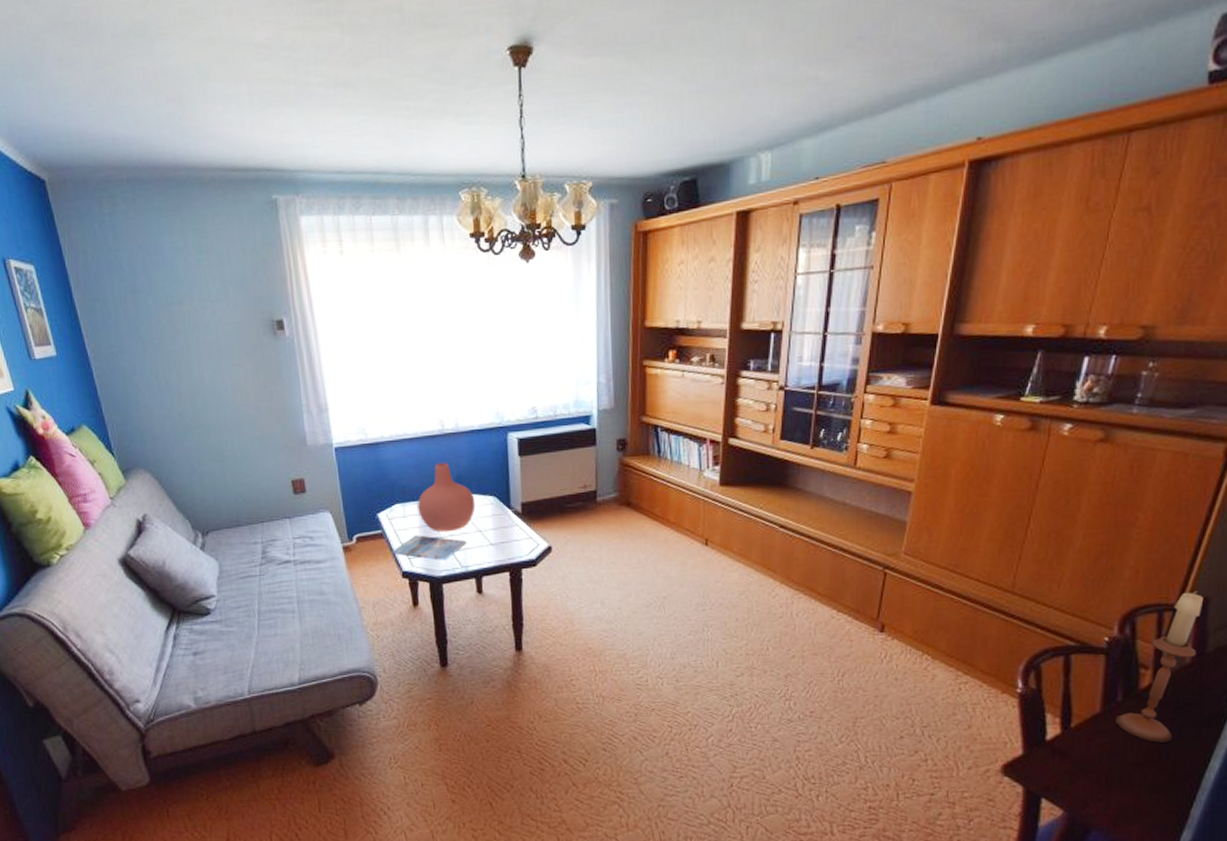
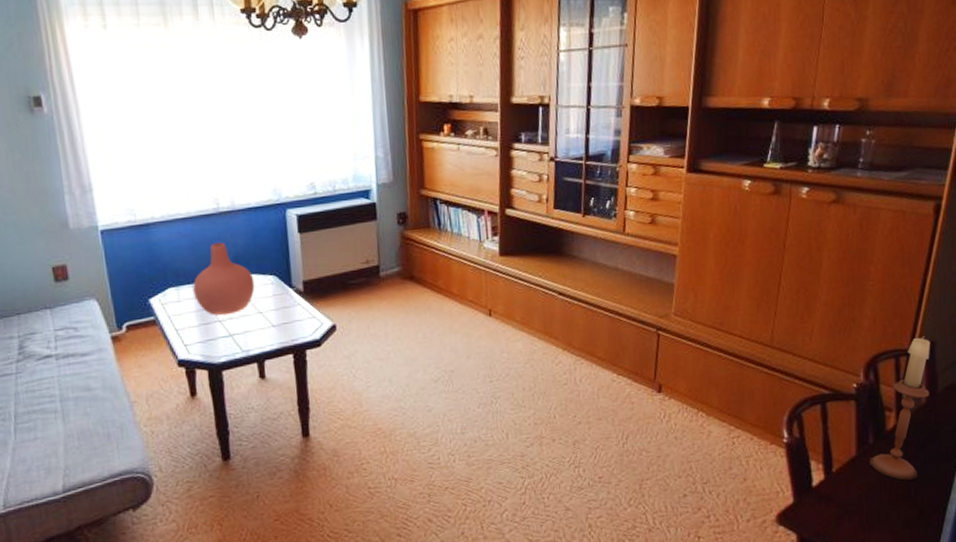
magazine: present [391,535,467,560] -> none [165,320,247,346]

